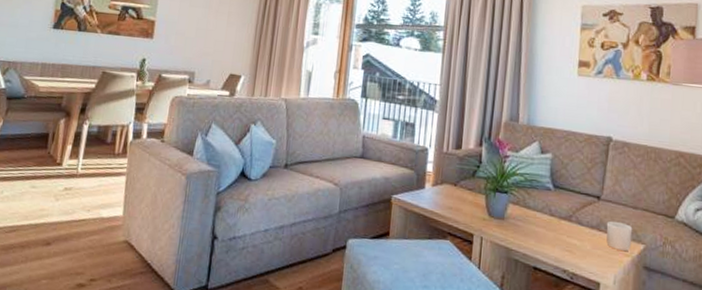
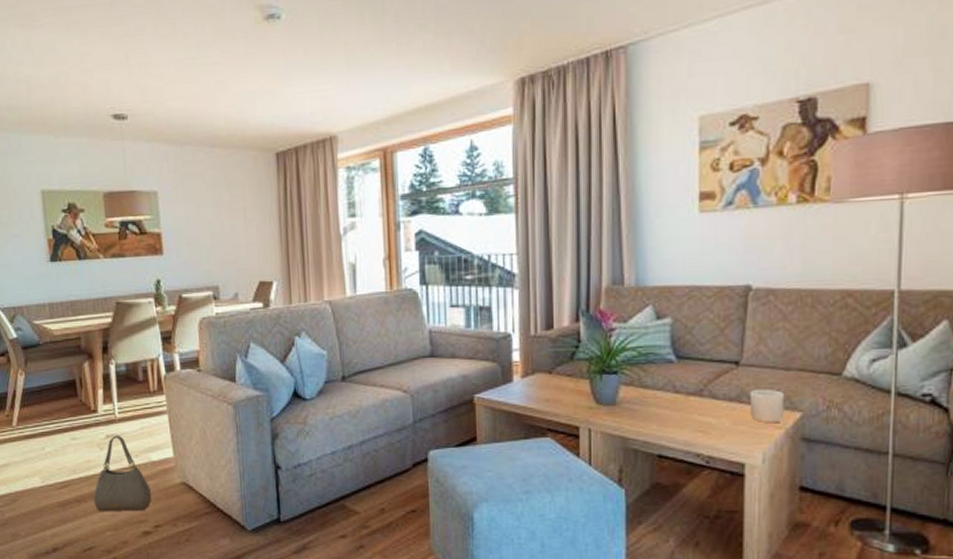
handbag: none [37,188,94,264] -> present [93,435,152,511]

